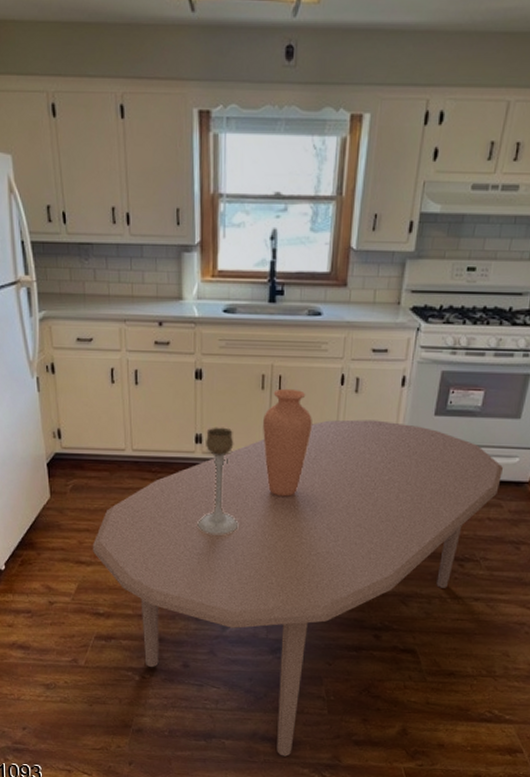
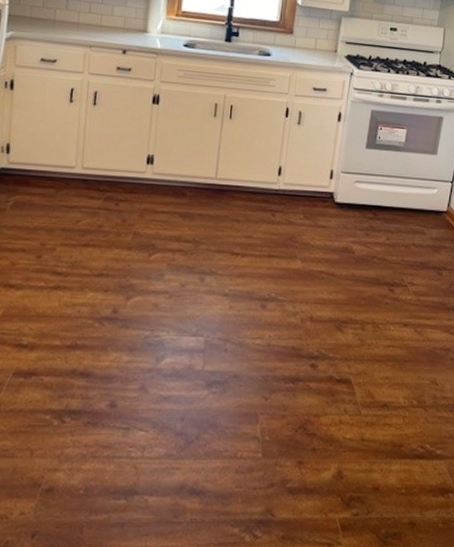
dining table: present [92,419,504,757] -> none [25,148,425,514]
candle holder: present [197,427,239,535] -> none [140,149,185,258]
vase: present [263,388,312,497] -> none [212,117,259,219]

